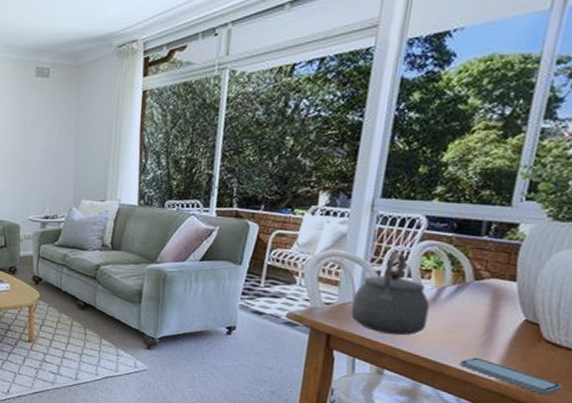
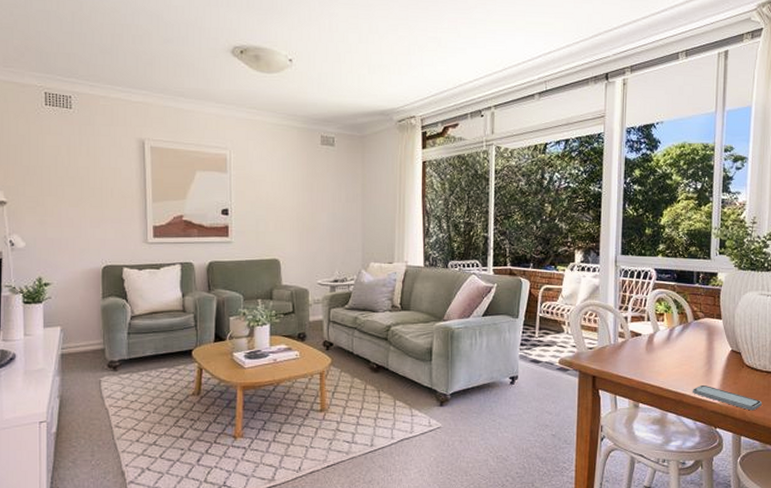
tea kettle: present [351,254,430,336] -> none [610,301,666,372]

